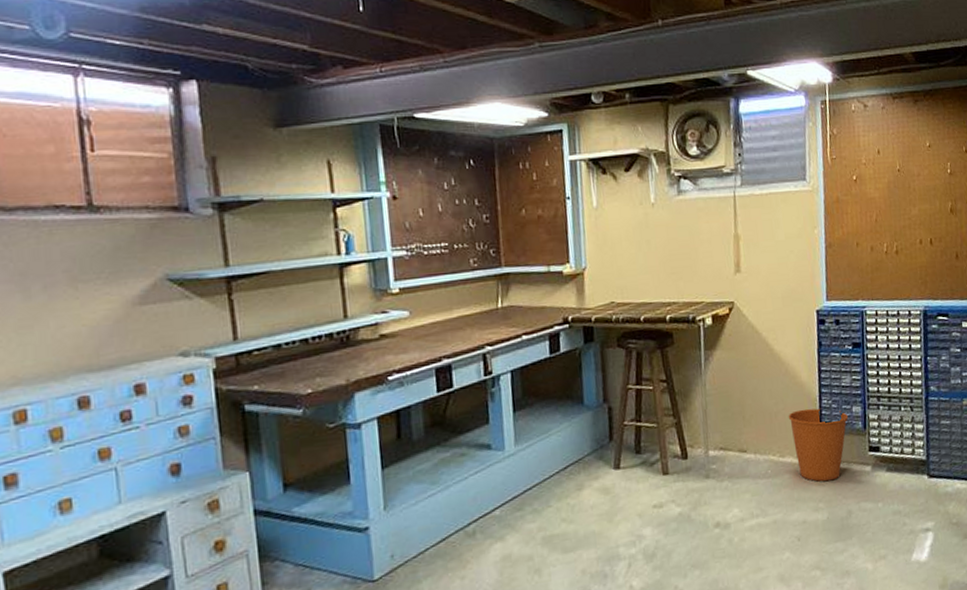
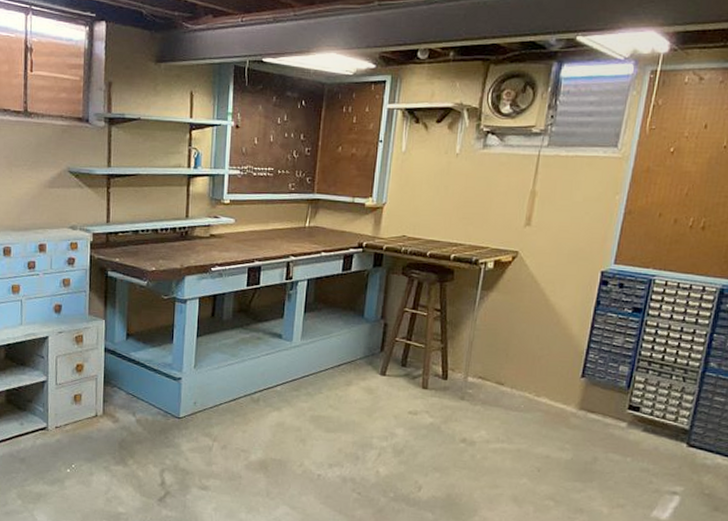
bucket: present [788,408,850,482] -> none [551,358,614,428]

